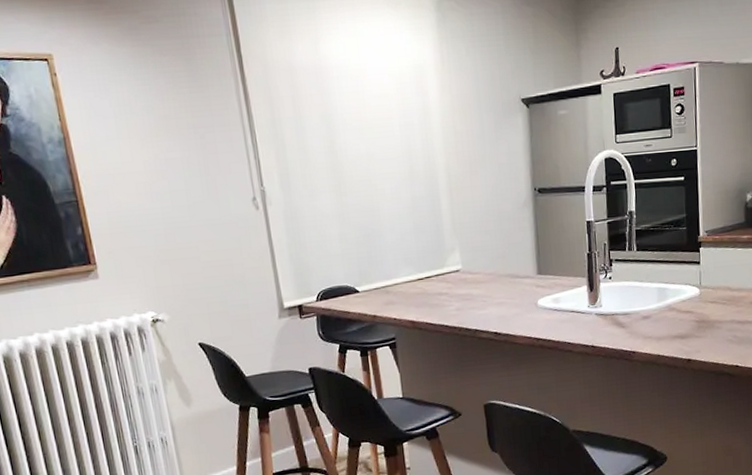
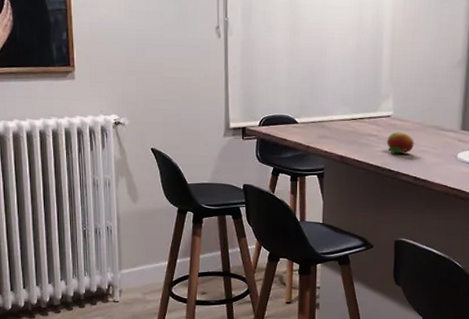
fruit: none [459,286,490,311] -> present [386,132,414,154]

